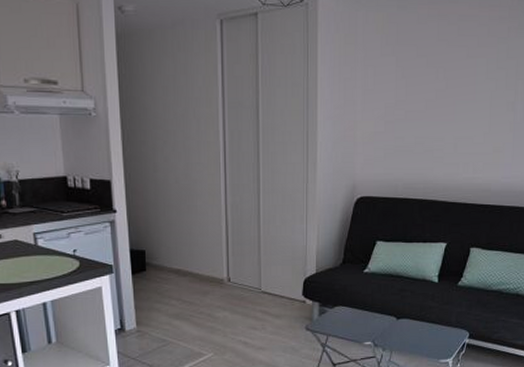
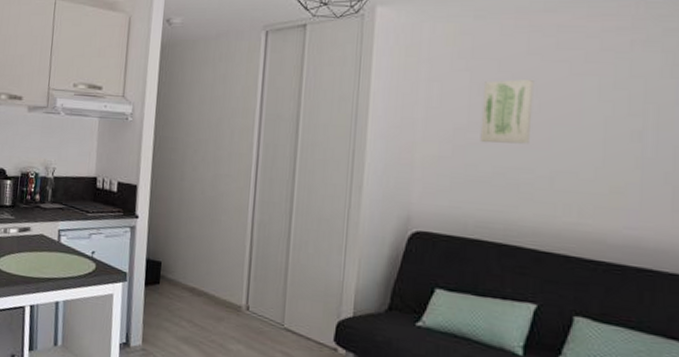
wall art: none [405,63,443,118] -> present [480,79,534,144]

